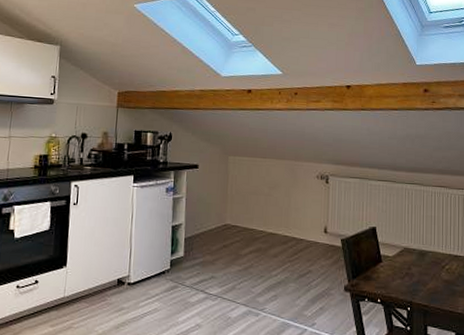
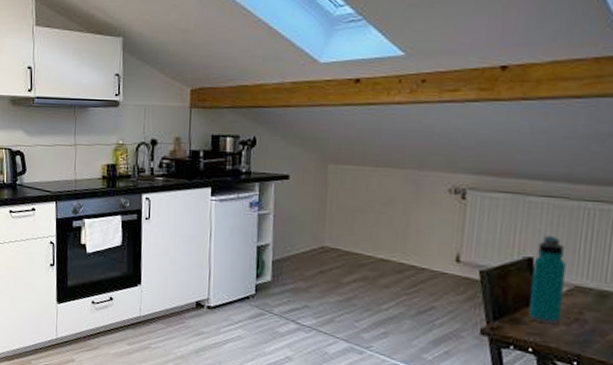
water bottle: none [375,210,398,279] -> present [528,236,566,325]

